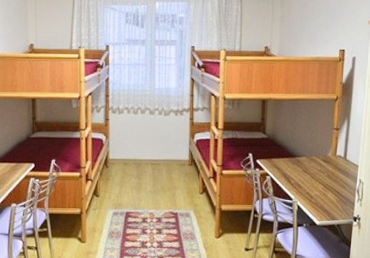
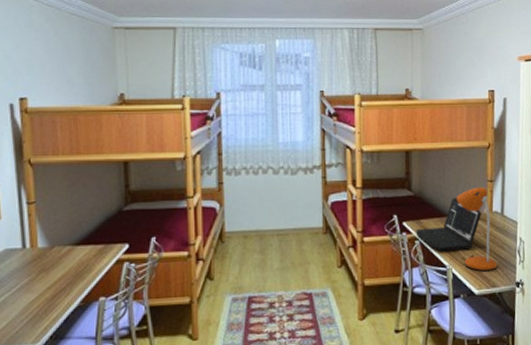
laptop: none [267,142,327,187] -> present [415,198,482,252]
desk lamp: none [305,134,338,206] -> present [456,187,498,272]

